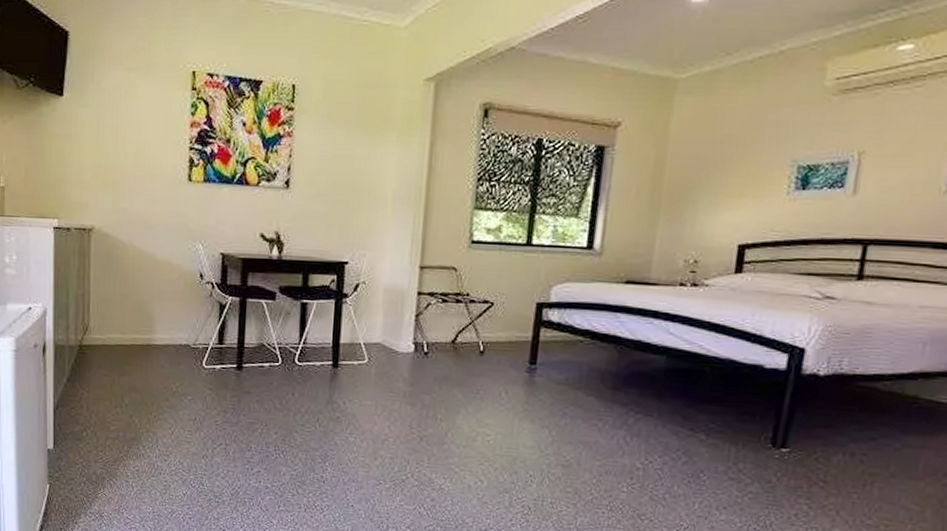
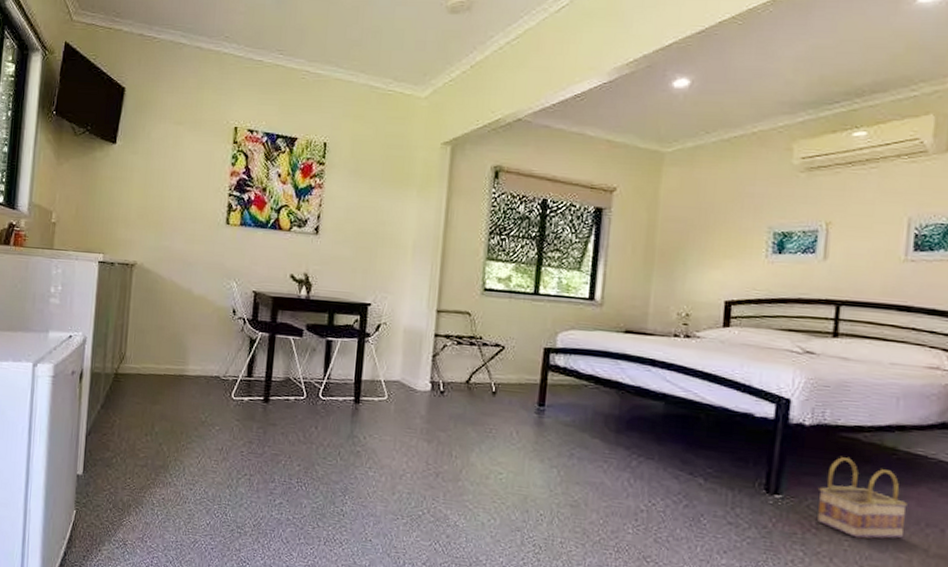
basket: none [826,408,925,491] -> present [817,457,907,539]

